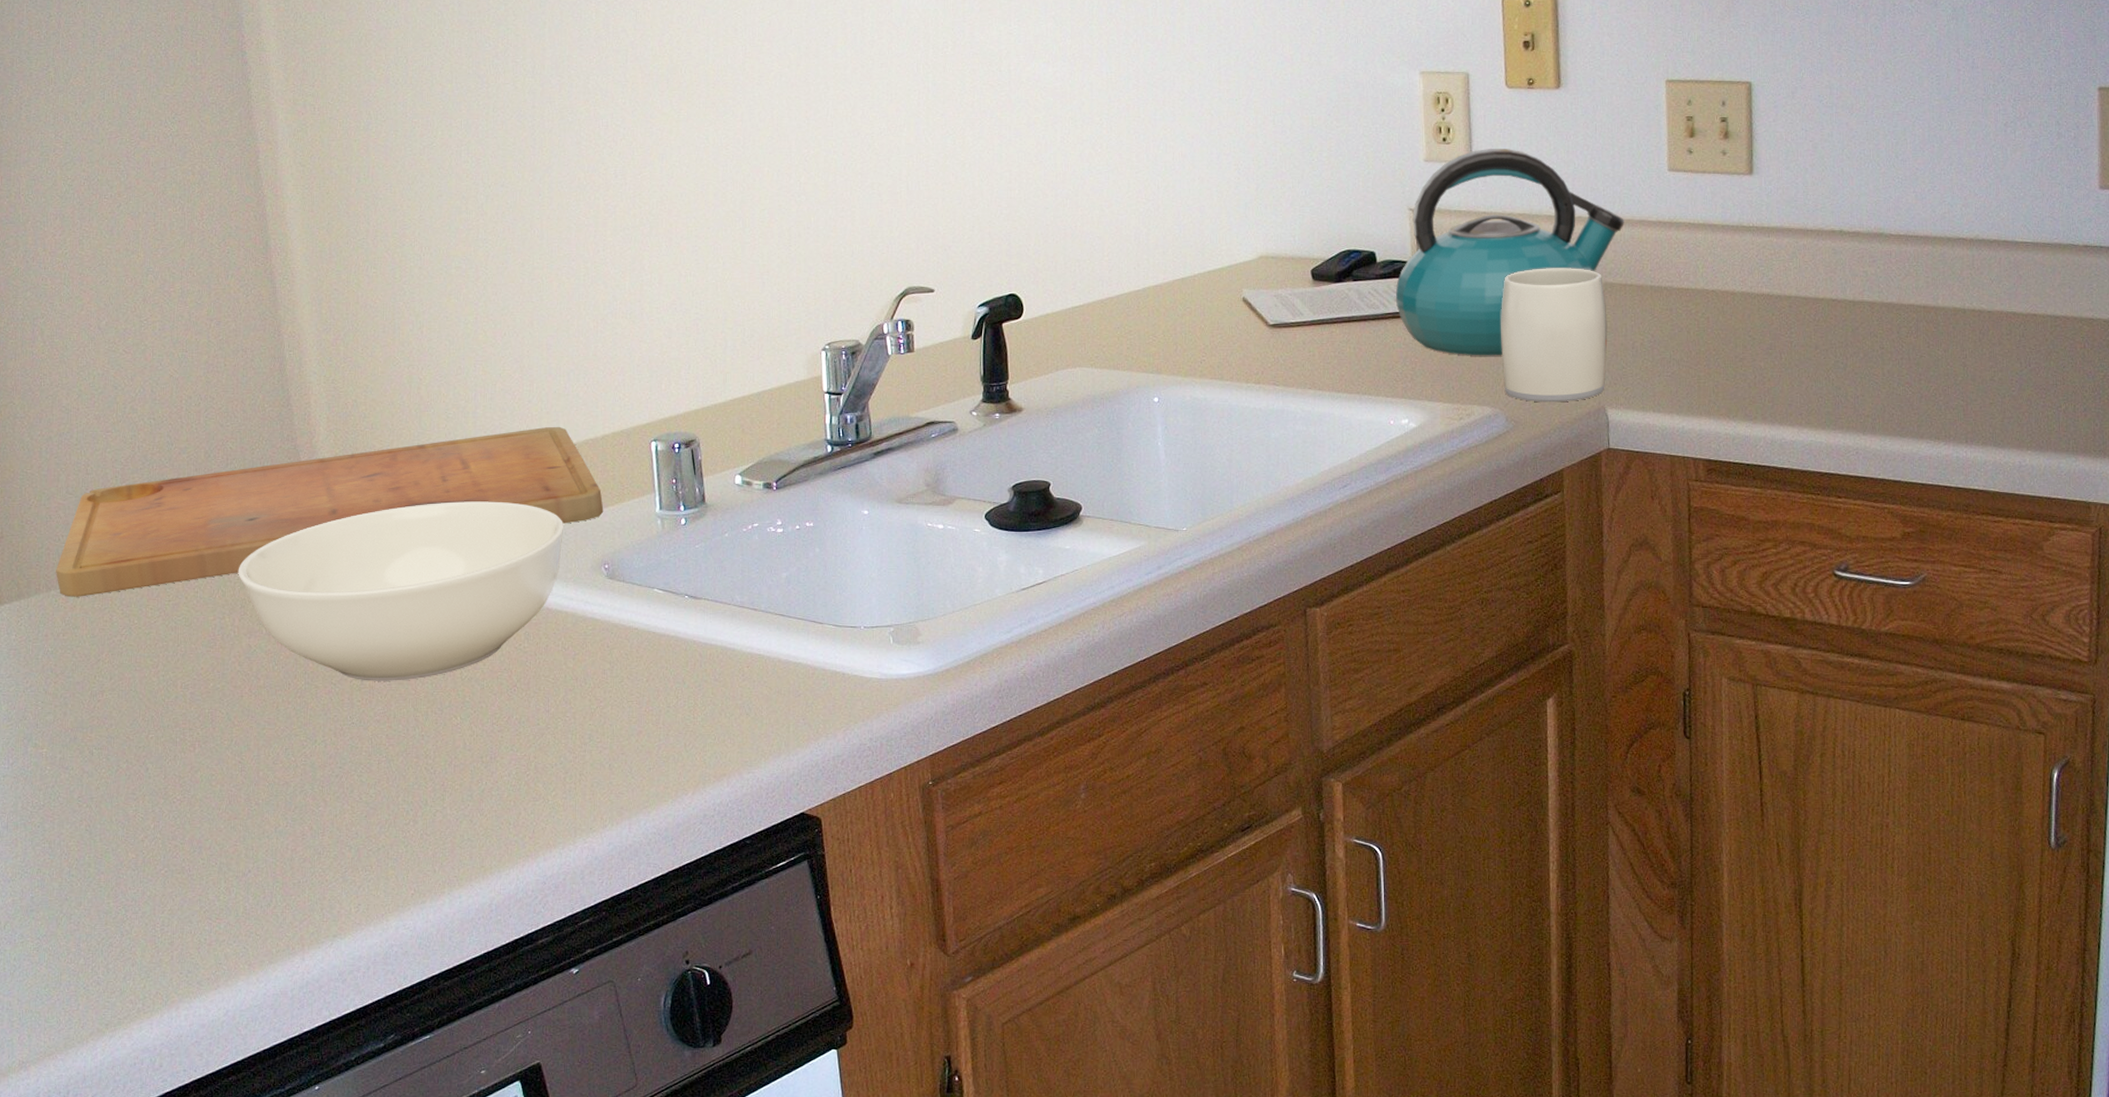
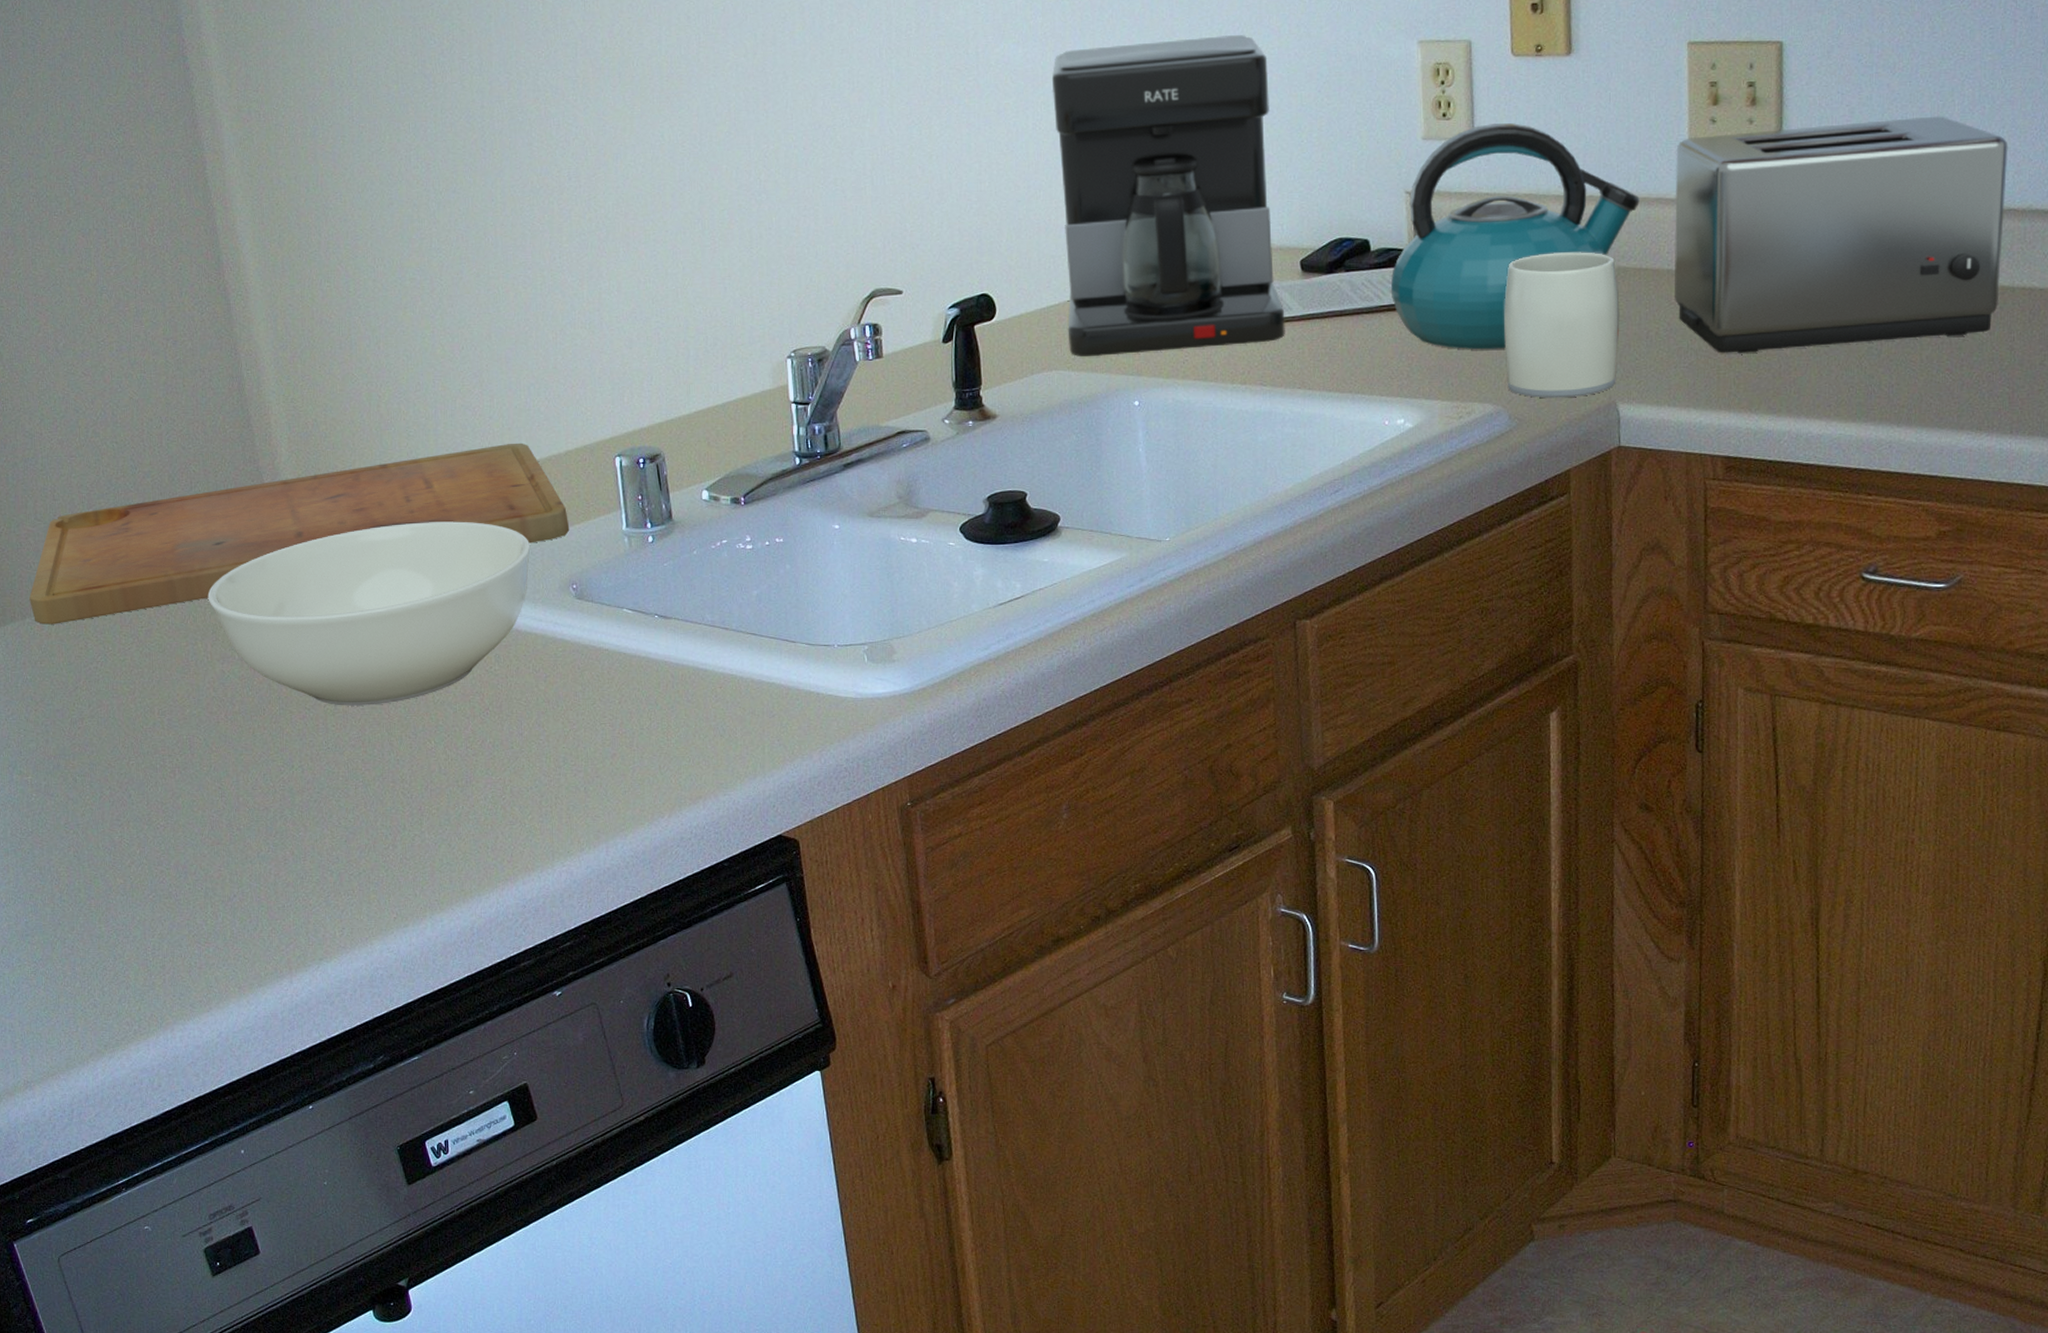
coffee maker: none [1079,62,1297,355] -> present [1051,35,1285,356]
toaster: none [1657,153,1956,364] -> present [1675,116,2008,354]

